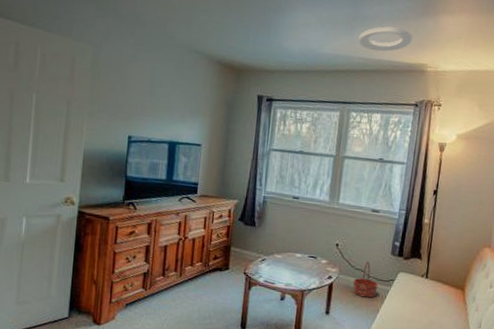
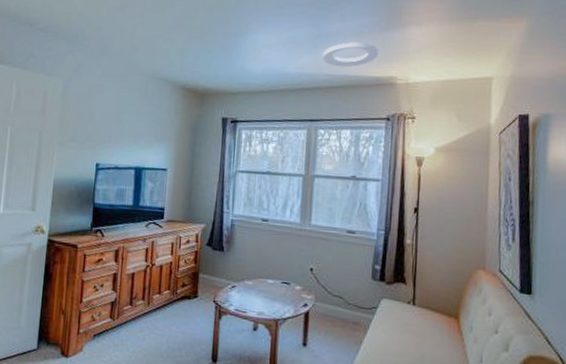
basket: present [353,261,378,298] -> none [331,287,359,328]

